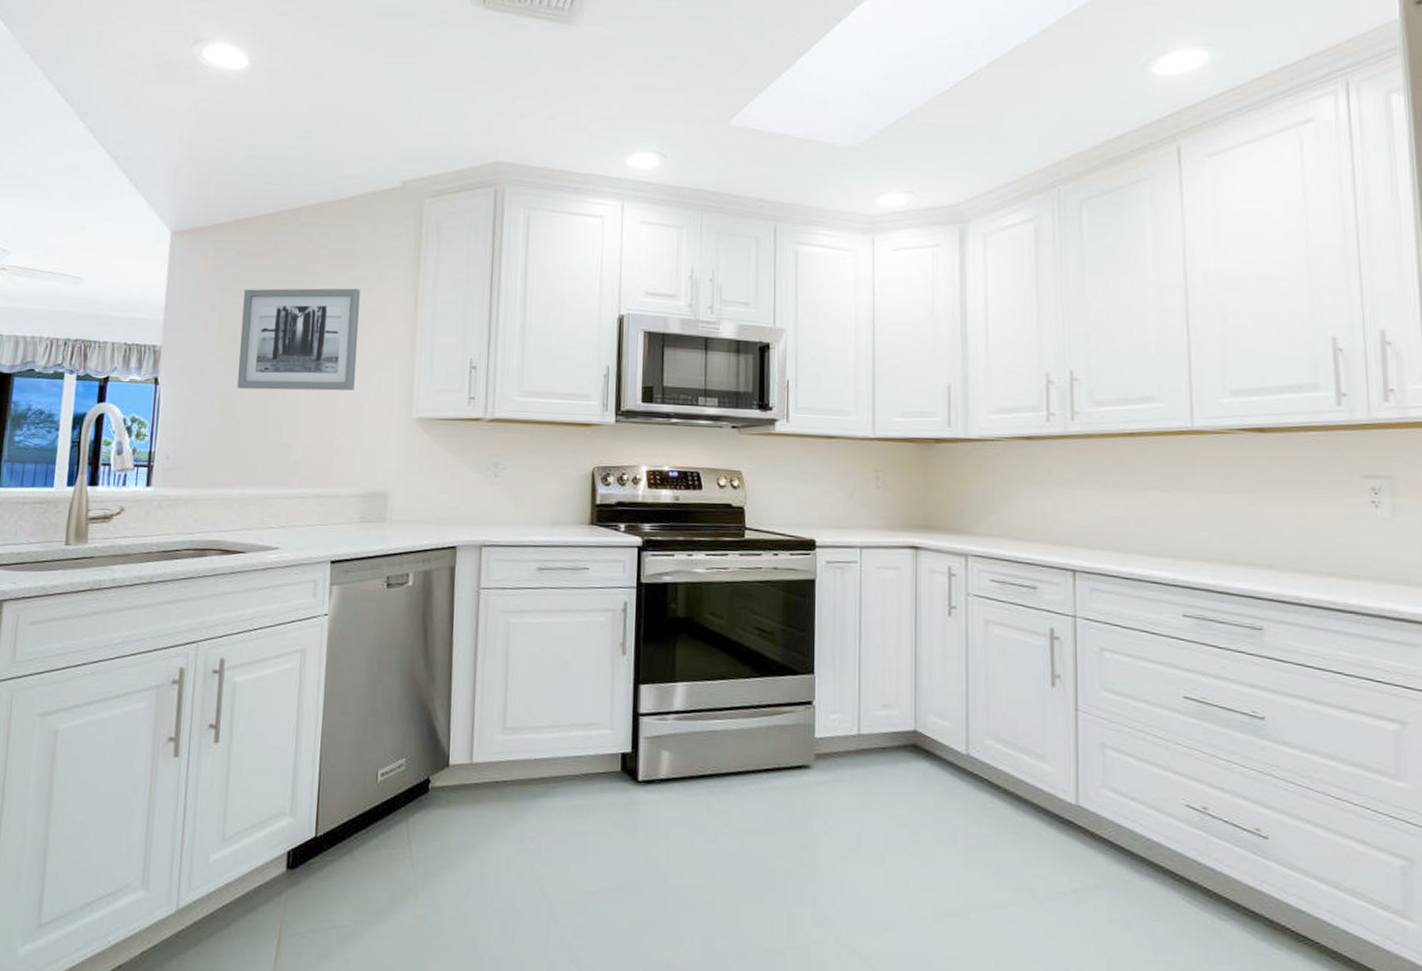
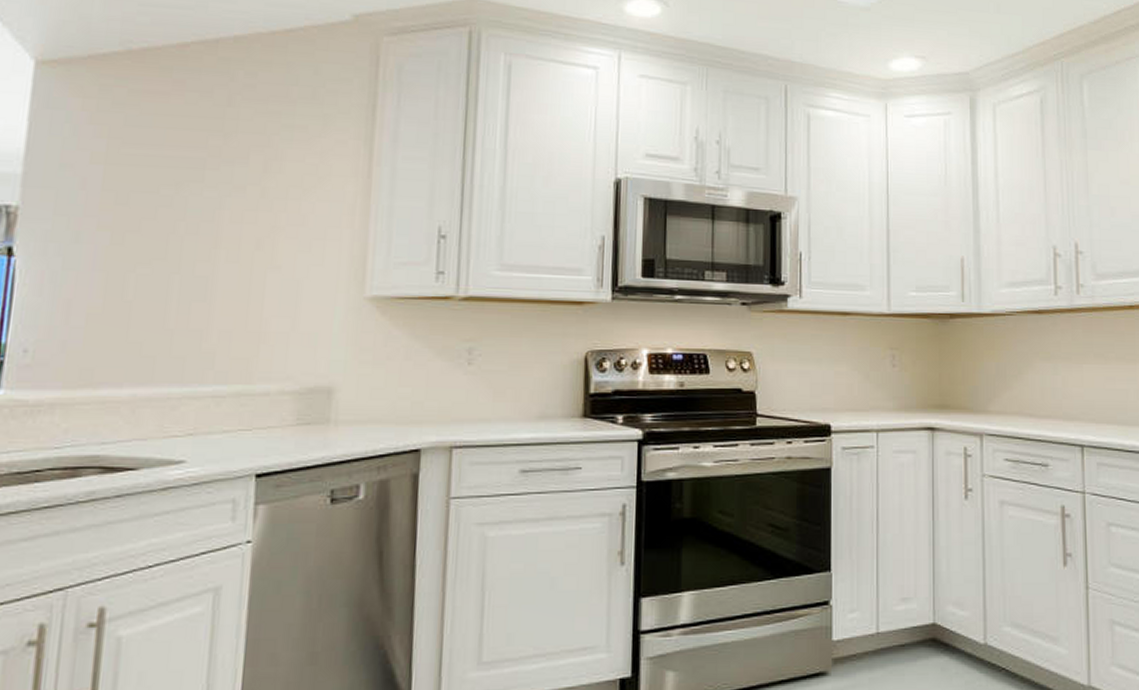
wall art: present [237,288,360,391] -> none [128,136,298,265]

